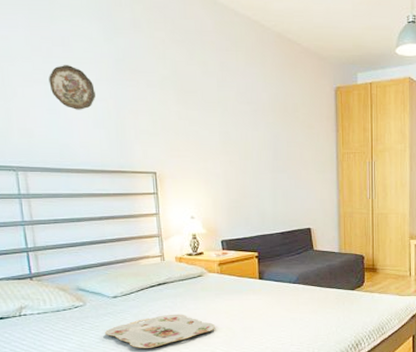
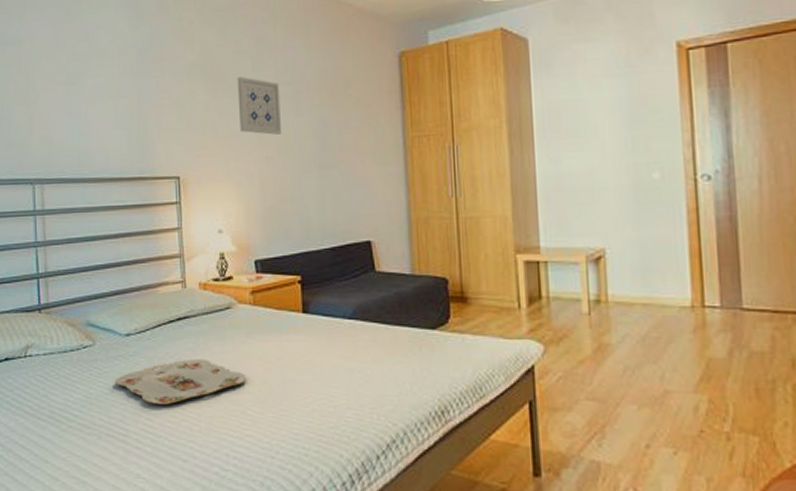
decorative plate: present [49,65,95,110] -> none [72,61,117,110]
wall art: none [205,94,243,143] -> present [237,77,282,135]

